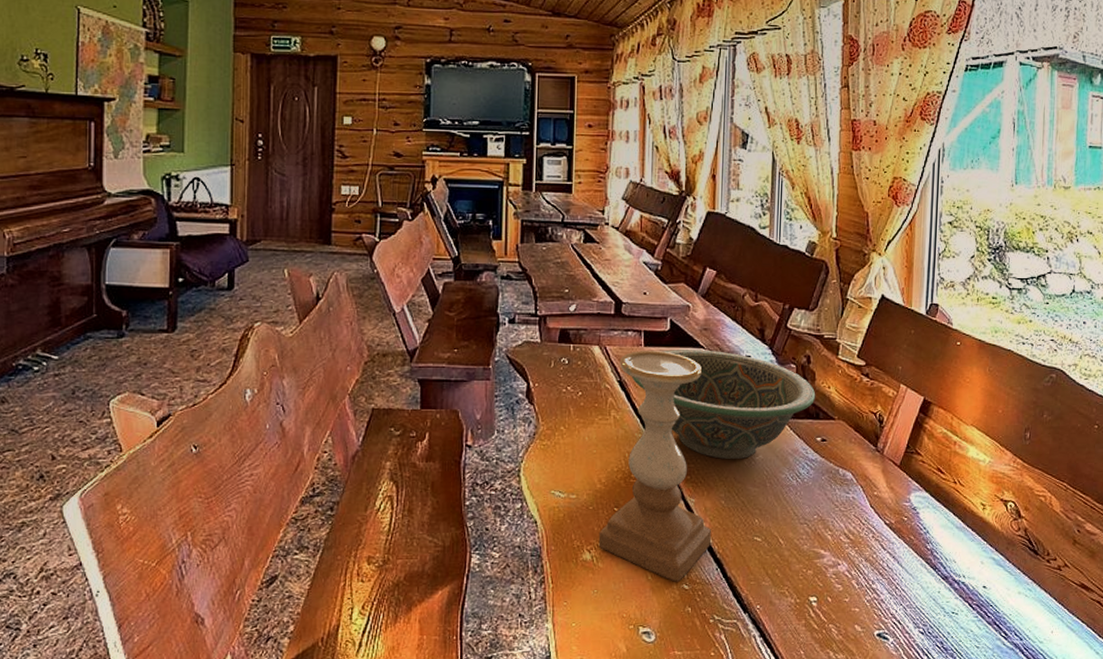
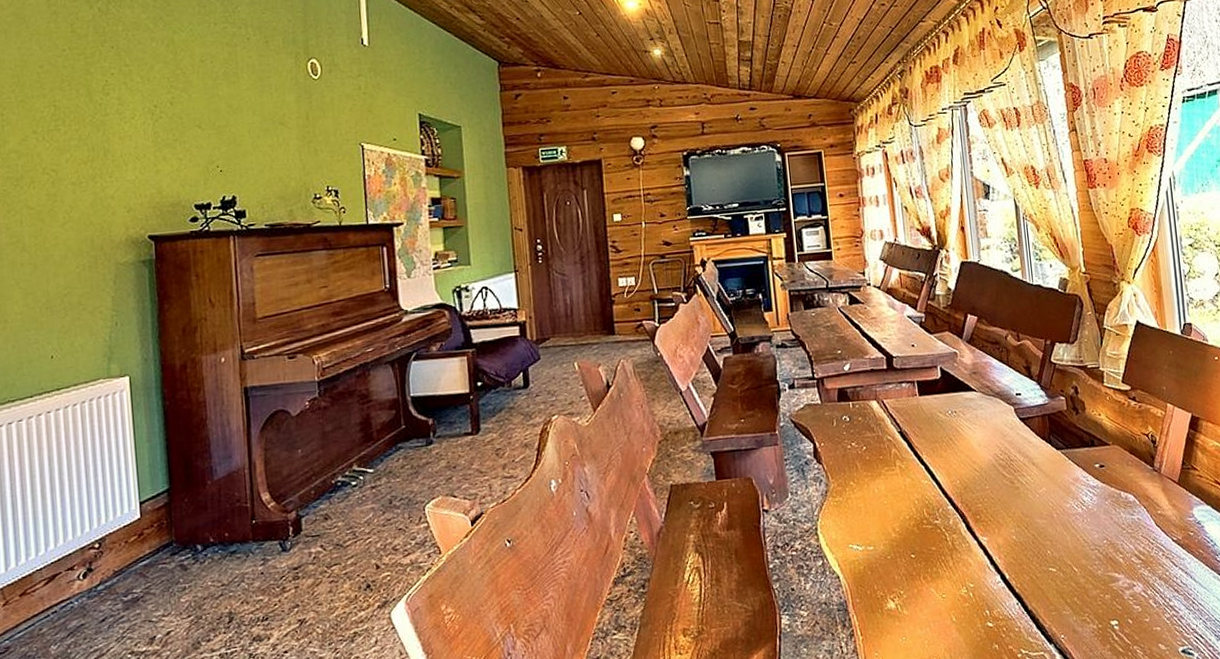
candle holder: present [598,351,712,582] -> none [898,398,1009,621]
decorative bowl: present [631,349,816,459] -> none [910,392,1088,496]

